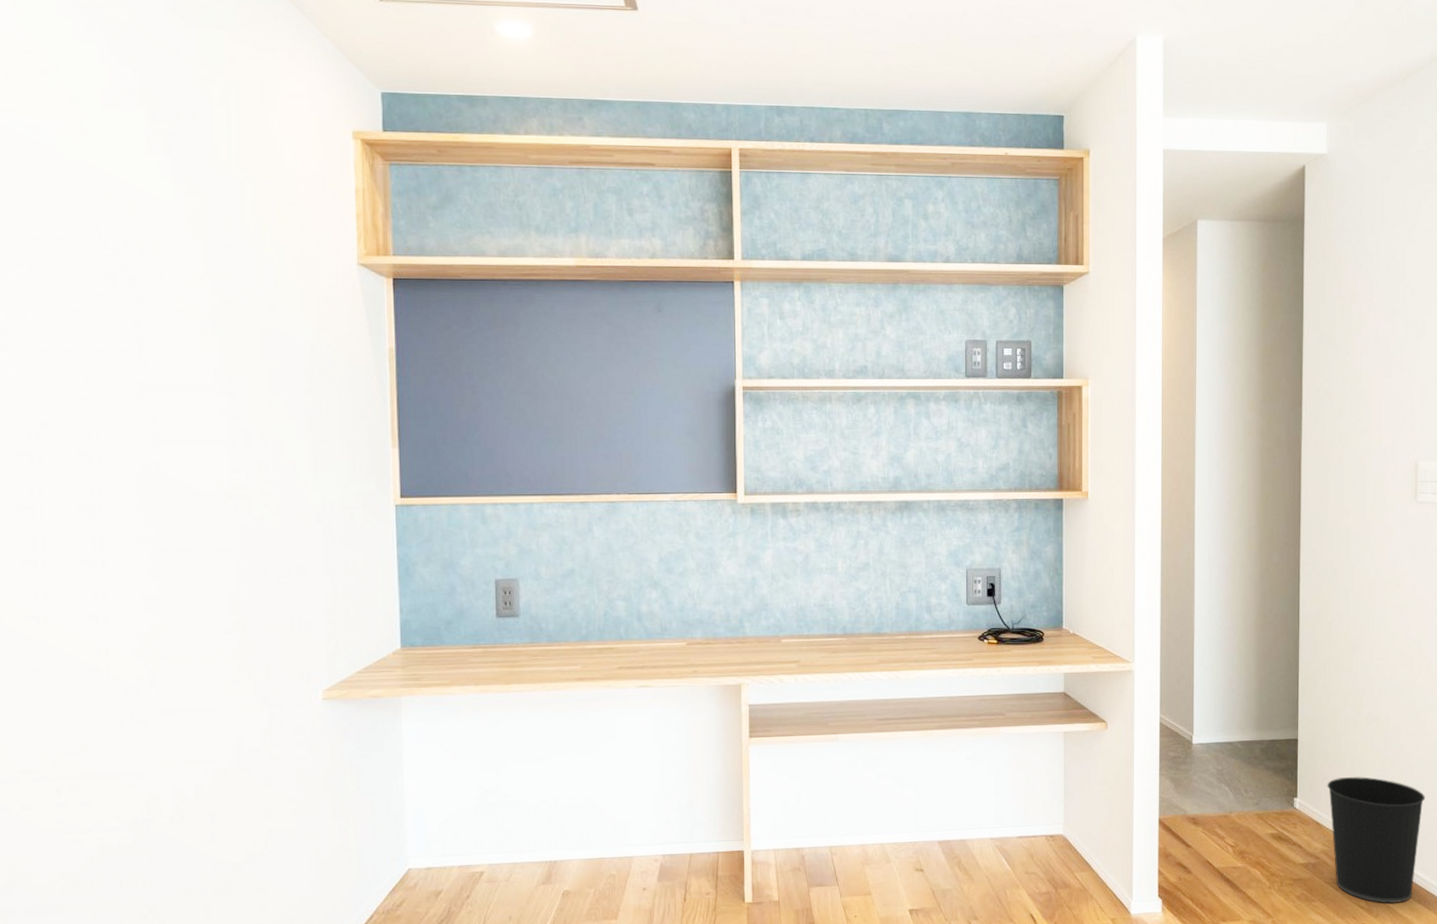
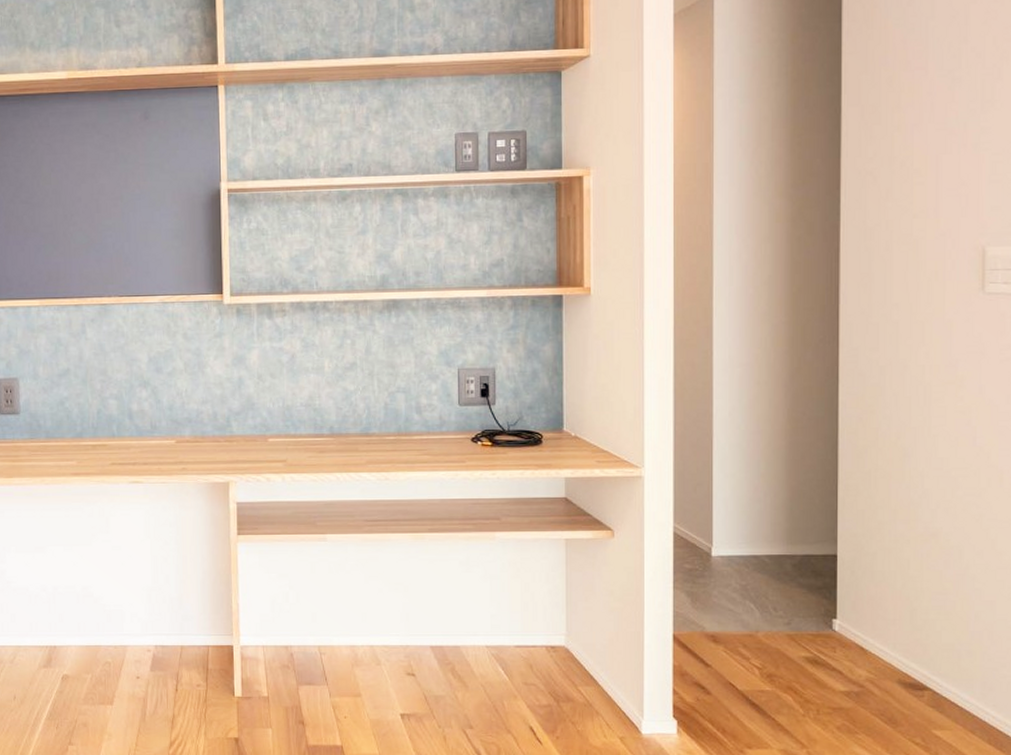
wastebasket: present [1327,777,1426,904] -> none [873,599,998,742]

